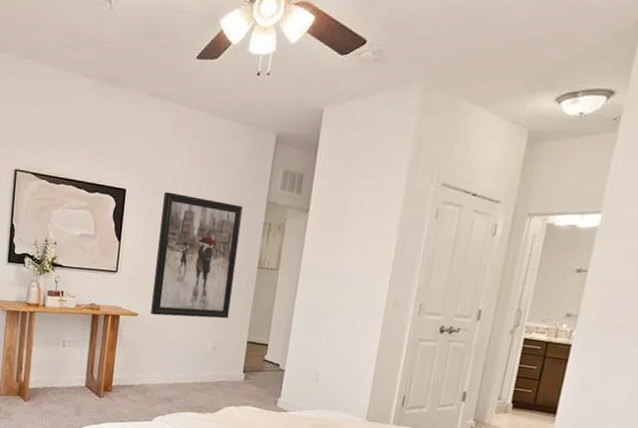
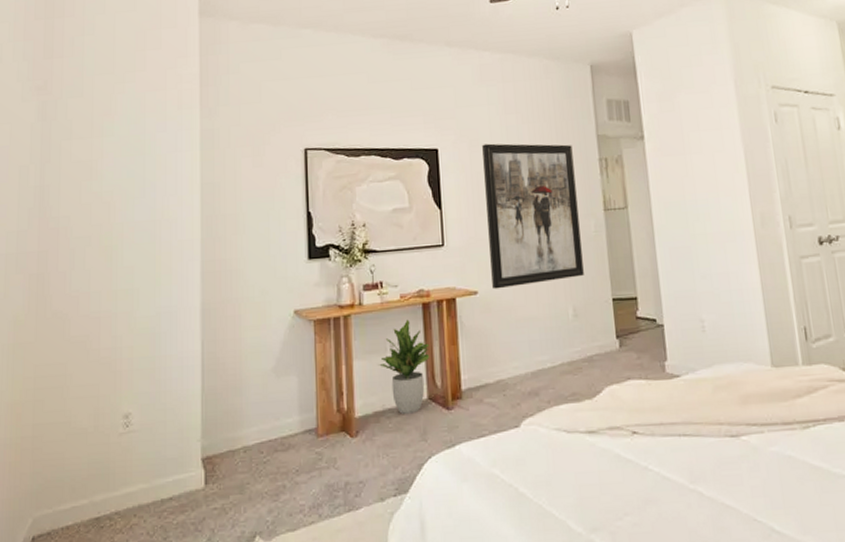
potted plant: none [51,324,93,394] -> present [378,319,430,414]

